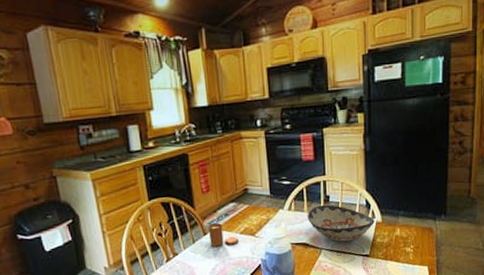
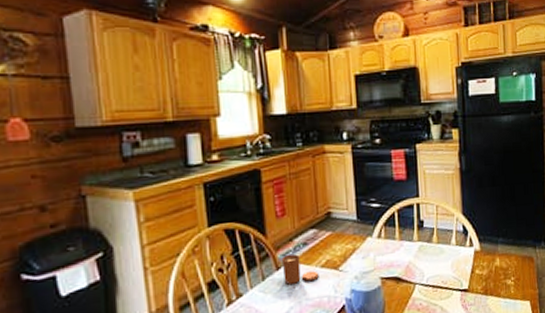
decorative bowl: present [307,204,375,242] -> none [399,231,473,275]

